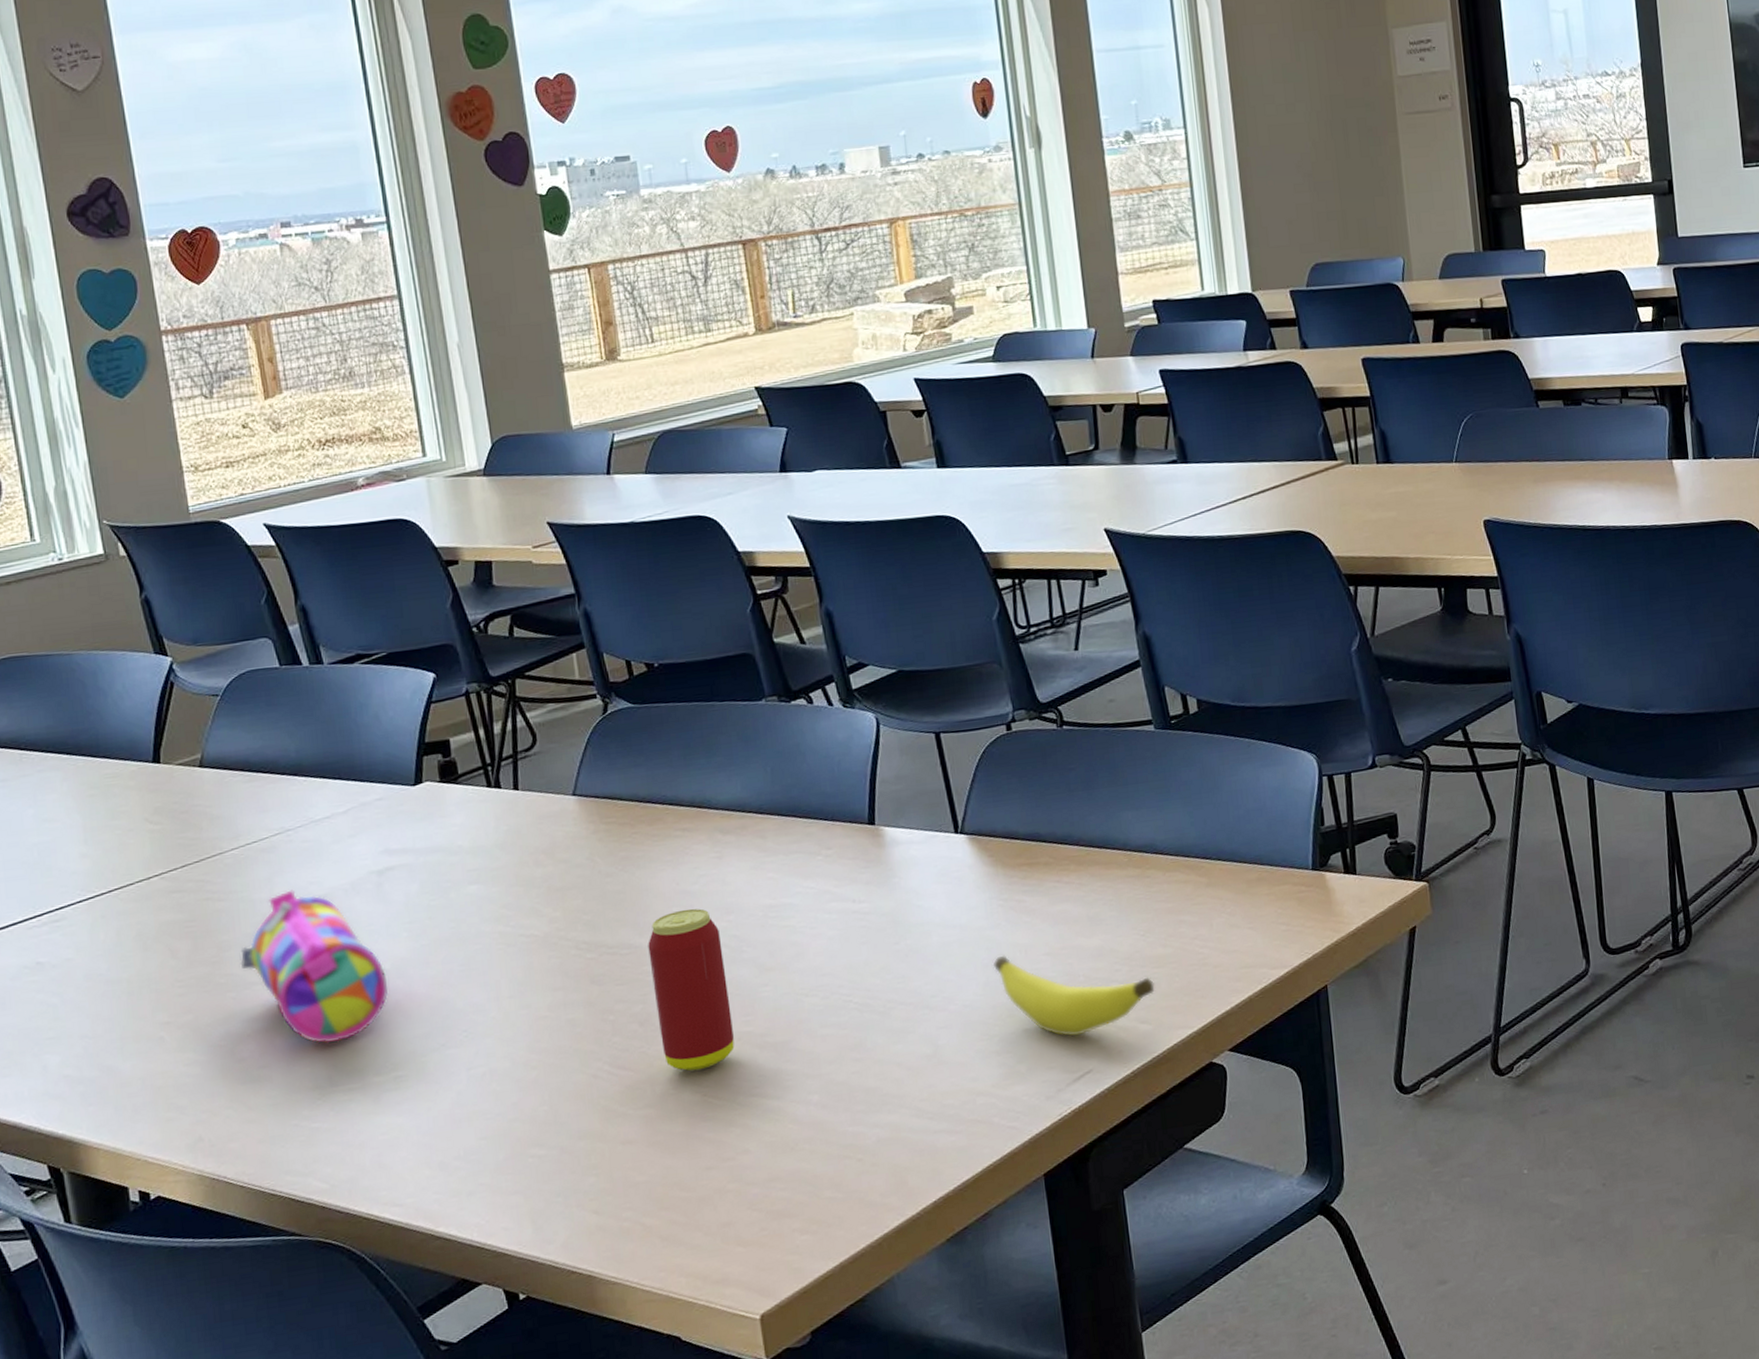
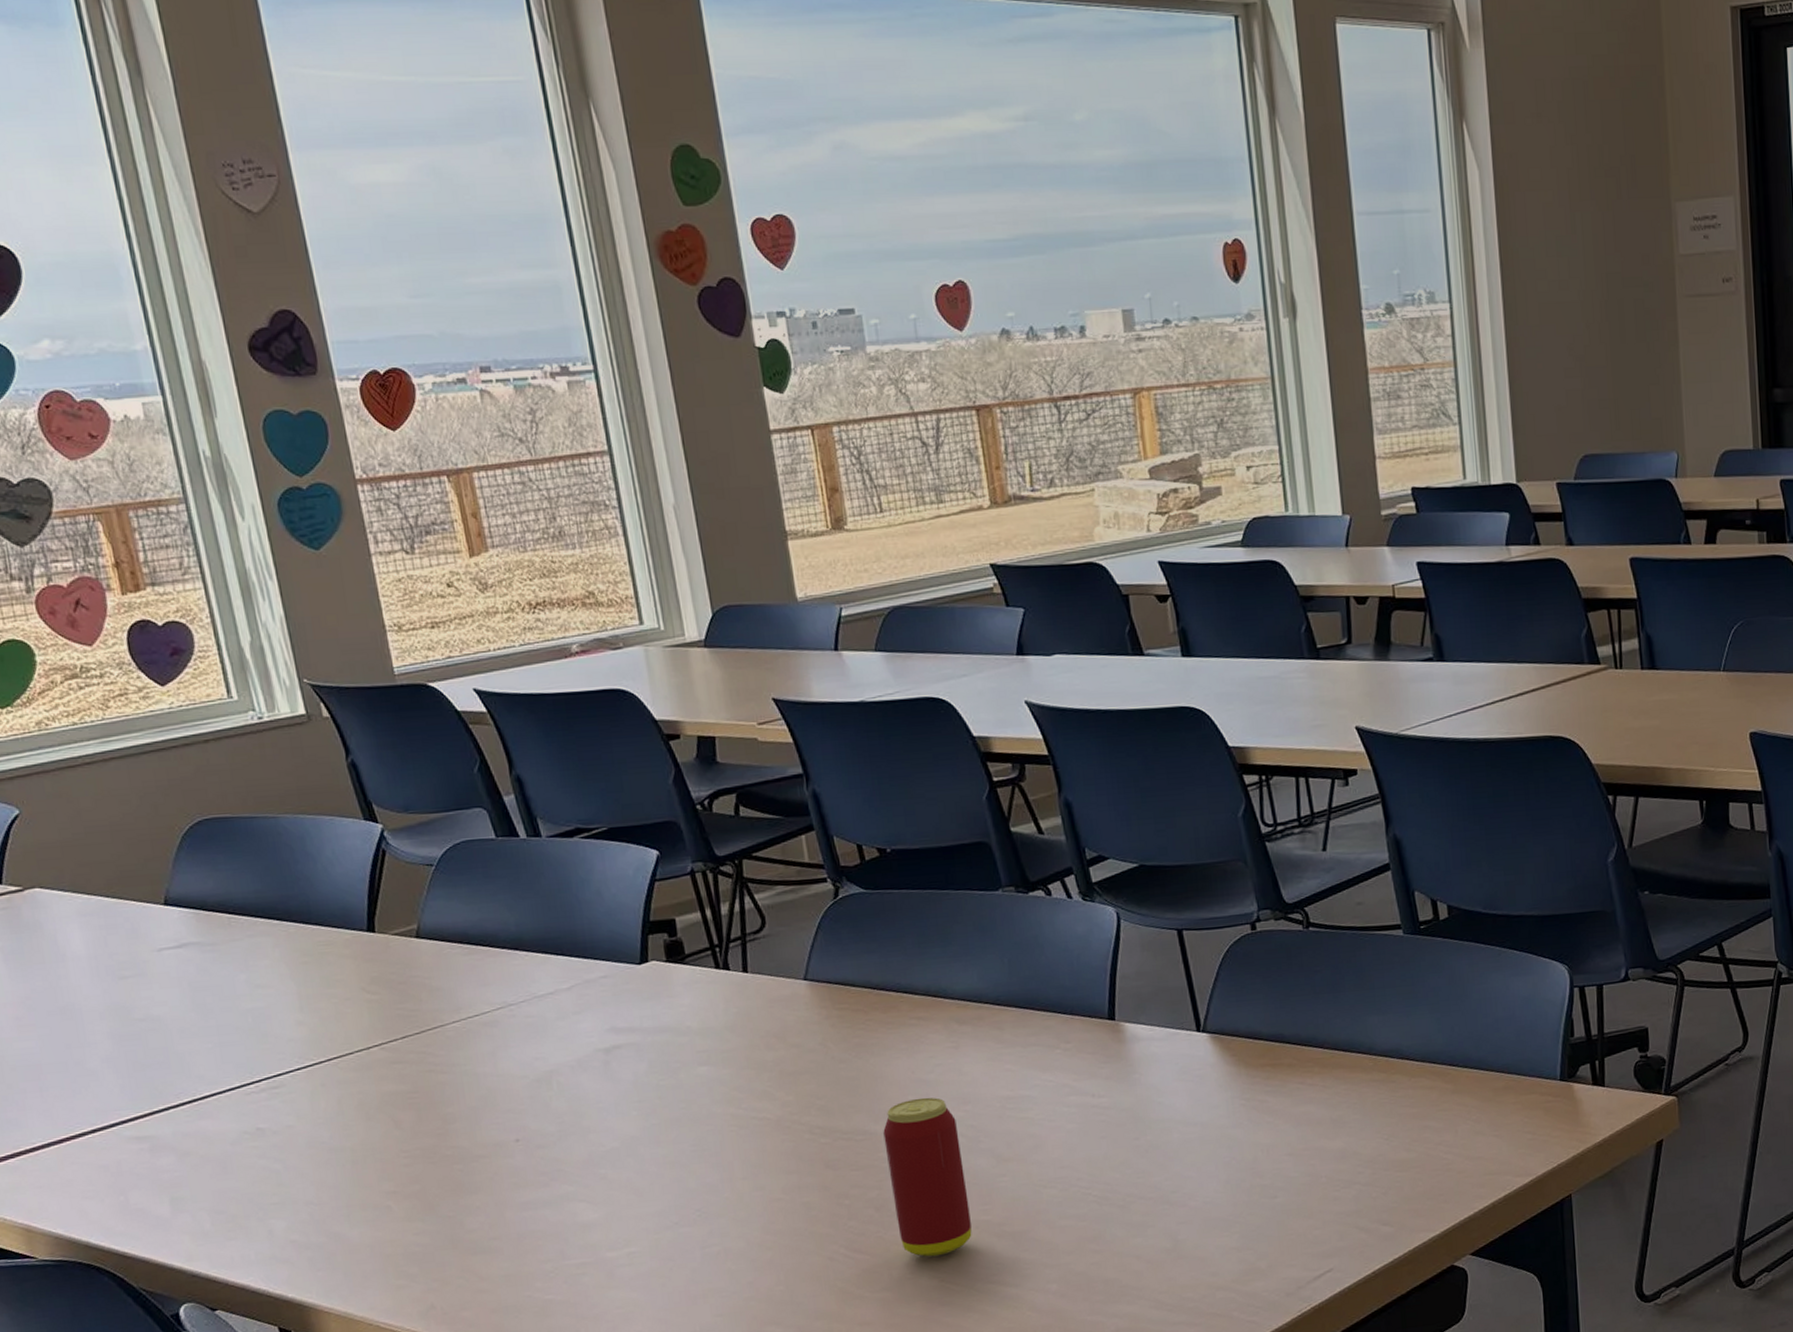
pencil case: present [240,889,389,1044] -> none [466,1064,620,1218]
banana: present [992,955,1155,1037] -> none [1234,1154,1398,1236]

